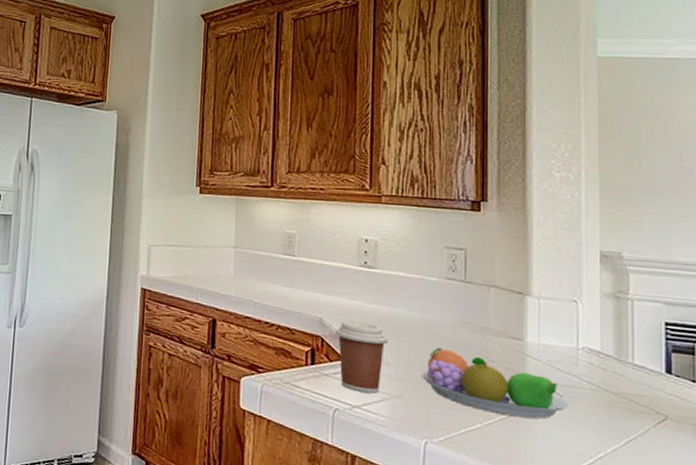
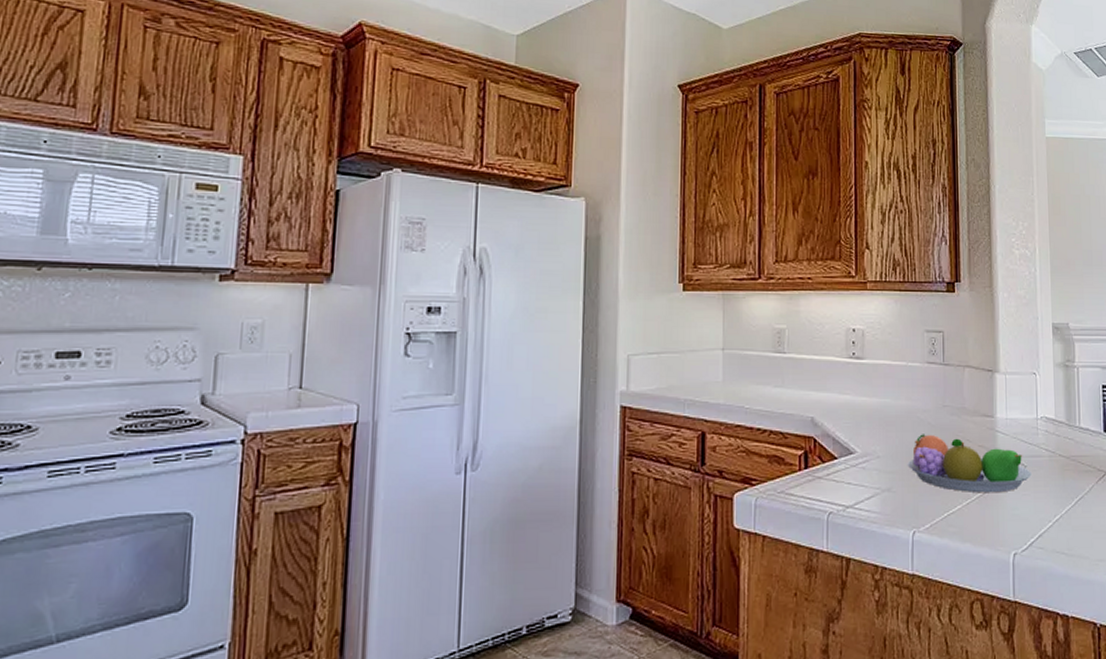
coffee cup: present [335,320,388,394] -> none [827,416,877,490]

